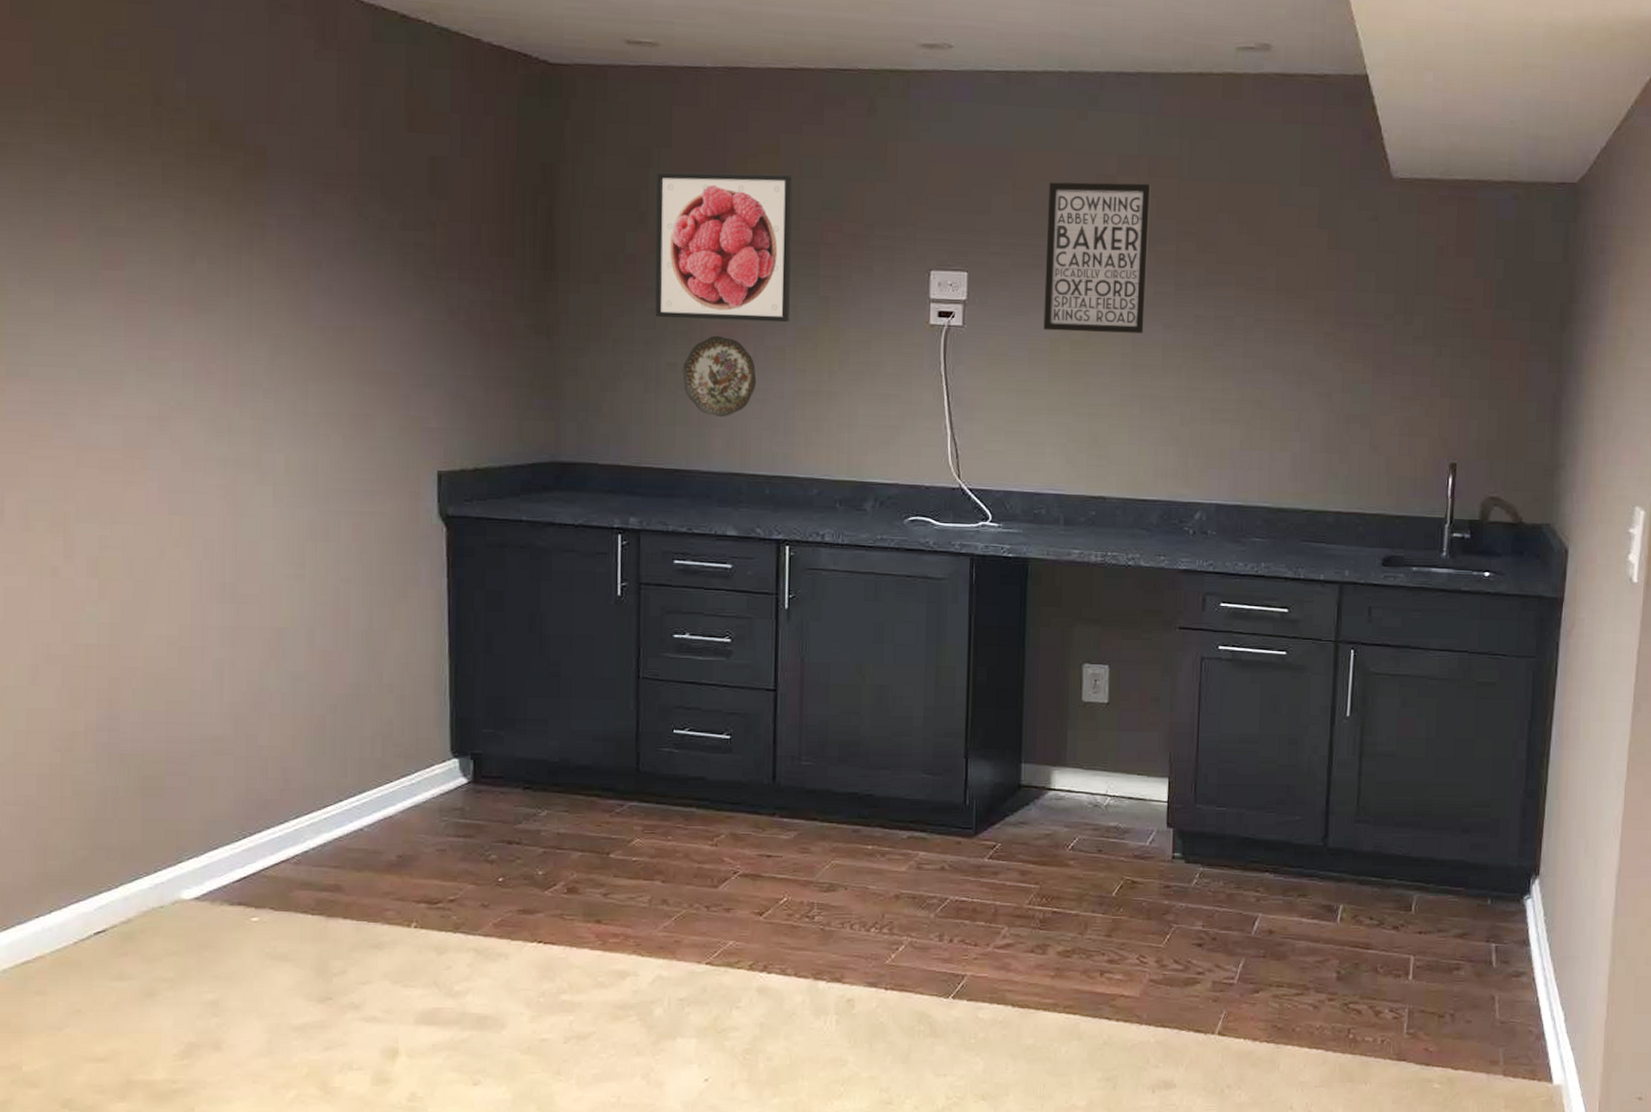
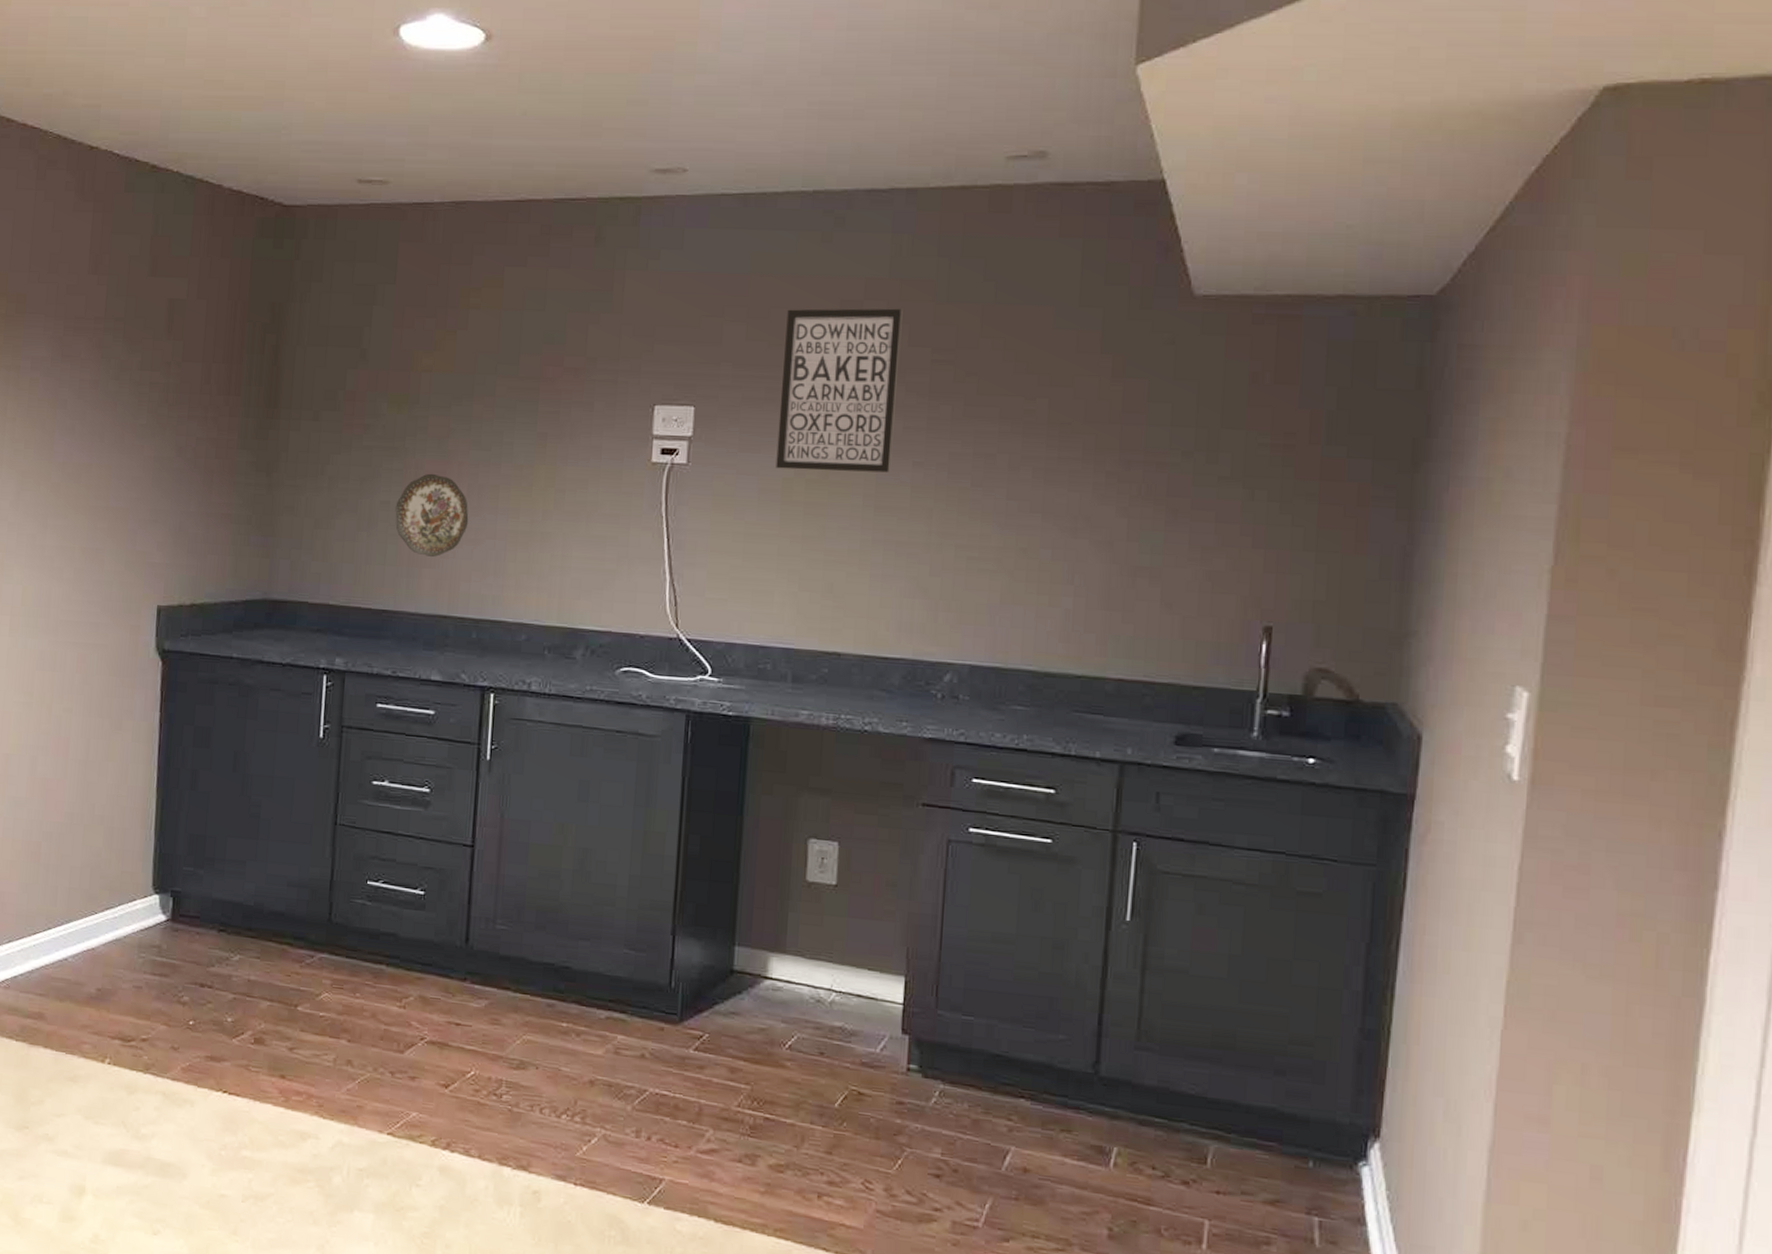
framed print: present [655,172,793,323] -> none [371,307,515,460]

